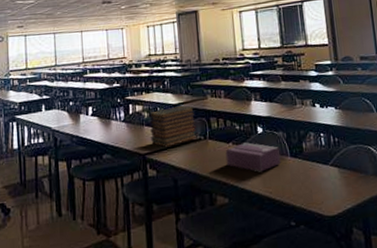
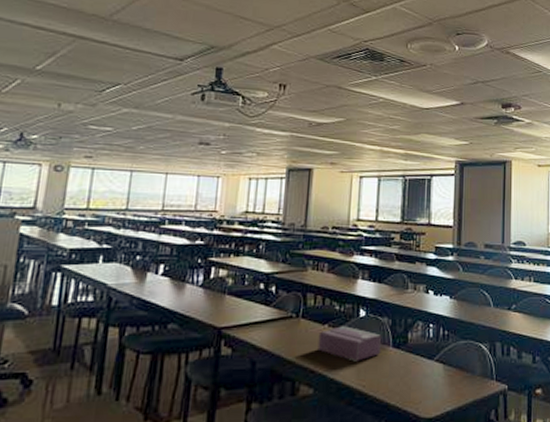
book stack: present [149,106,198,148] -> none [231,276,291,323]

